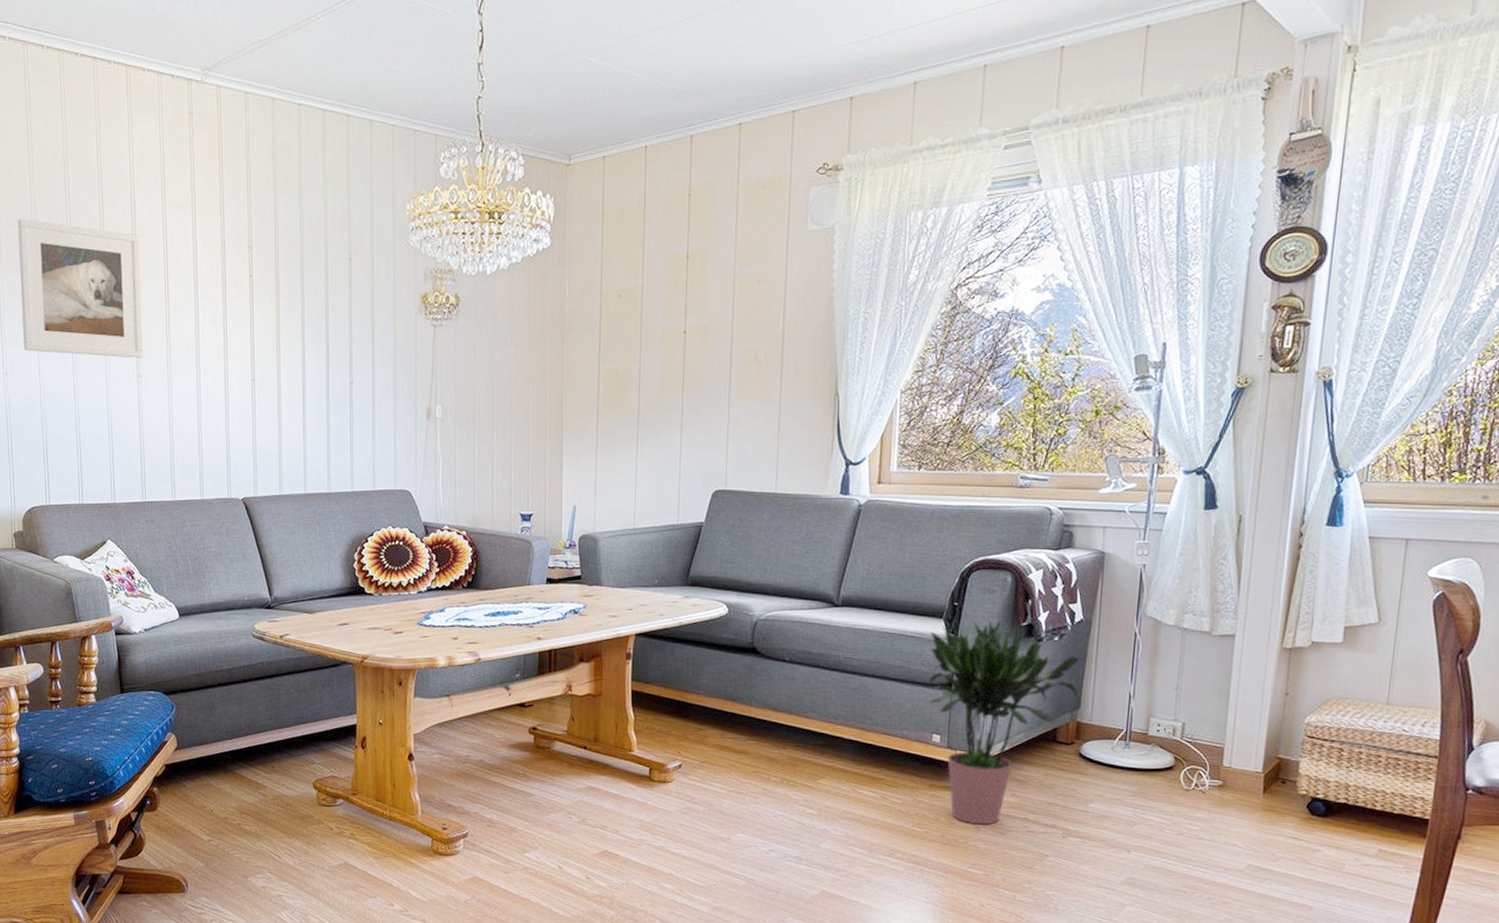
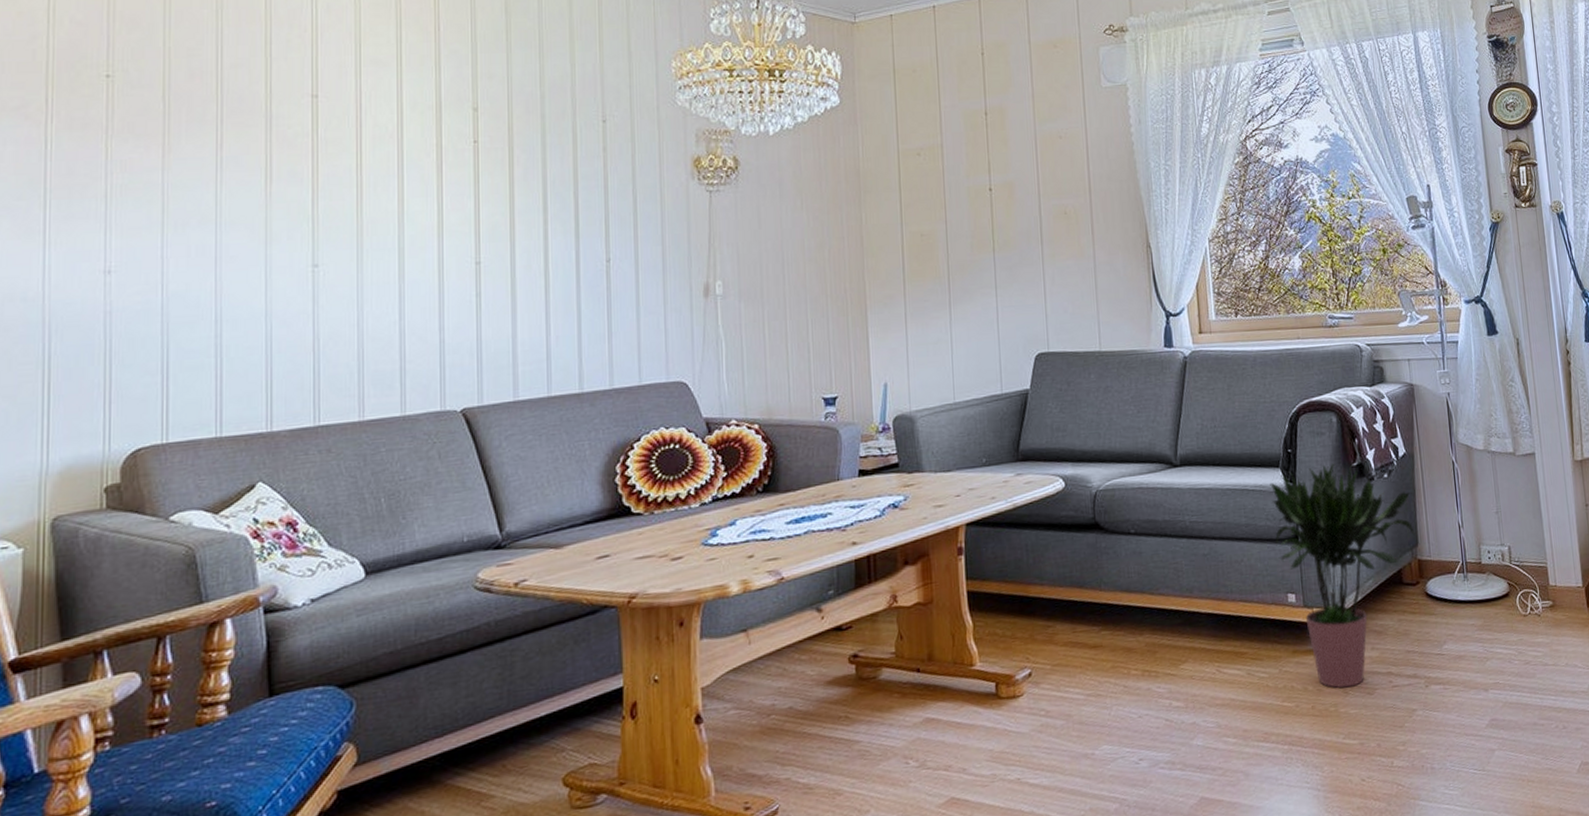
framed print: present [17,218,143,358] -> none [139,76,322,244]

